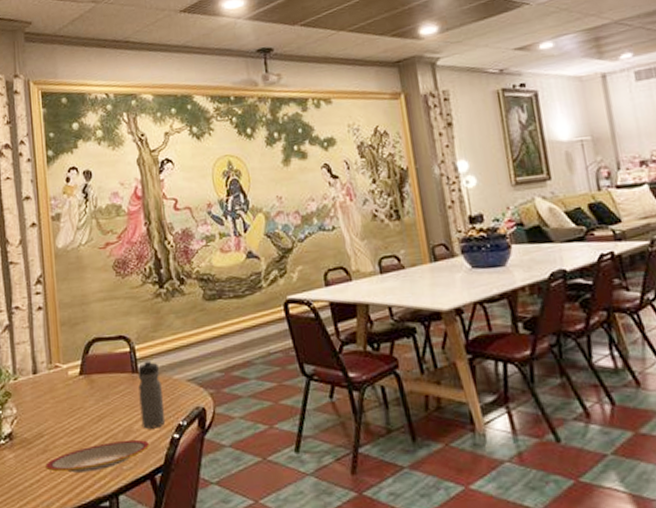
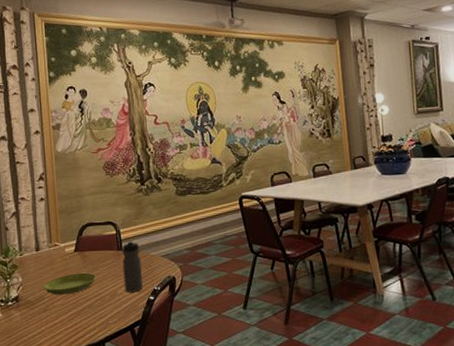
saucer: none [43,402,106,432] -> present [44,272,96,295]
plate: present [45,440,150,473] -> none [46,301,131,327]

